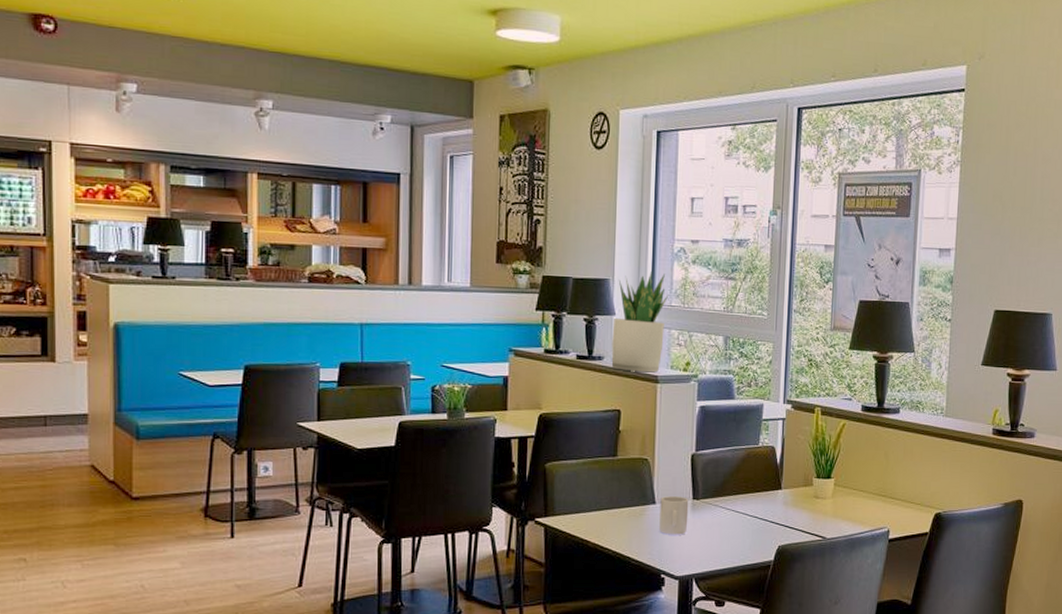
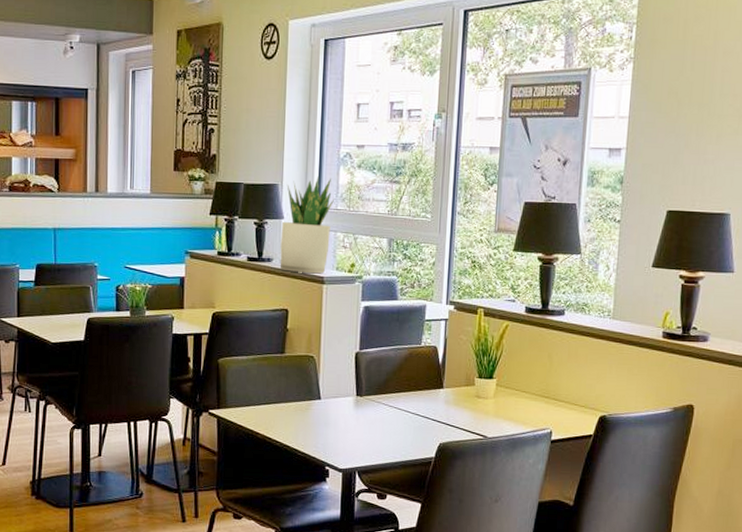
cup: present [659,496,689,535] -> none [324,392,353,430]

